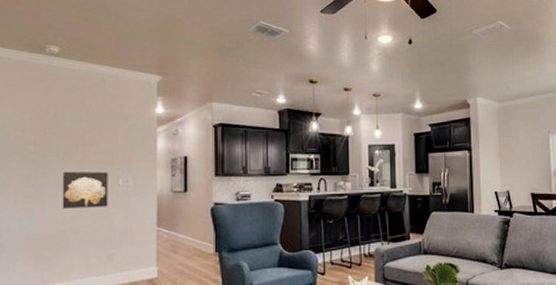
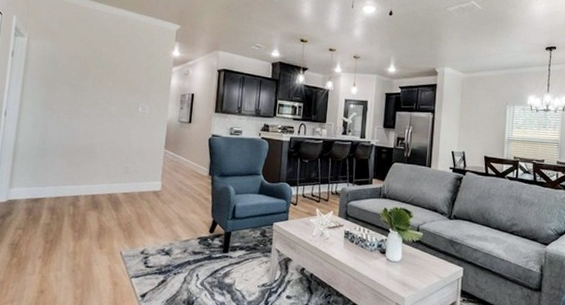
wall art: present [62,171,108,209] -> none [93,96,131,129]

